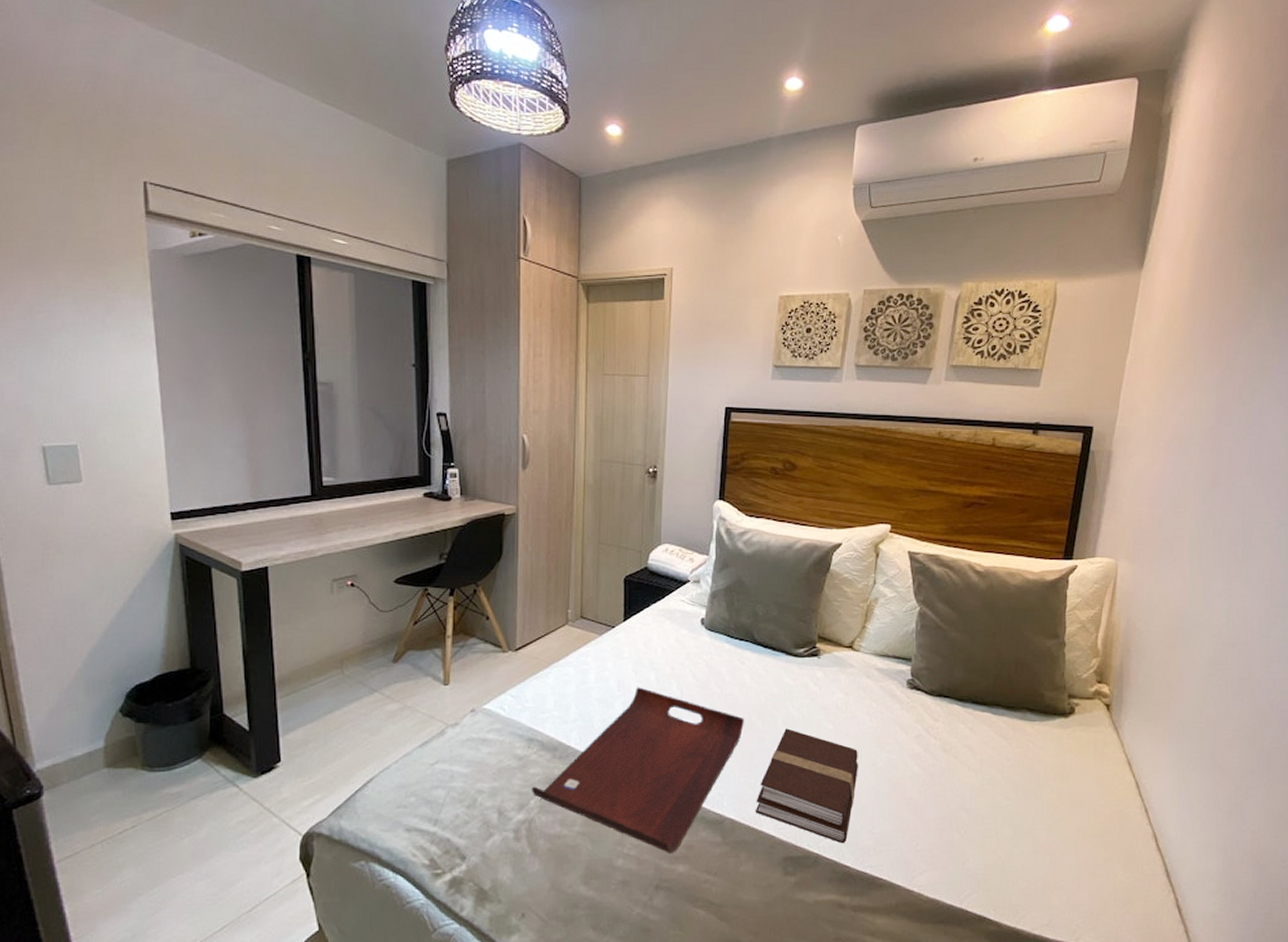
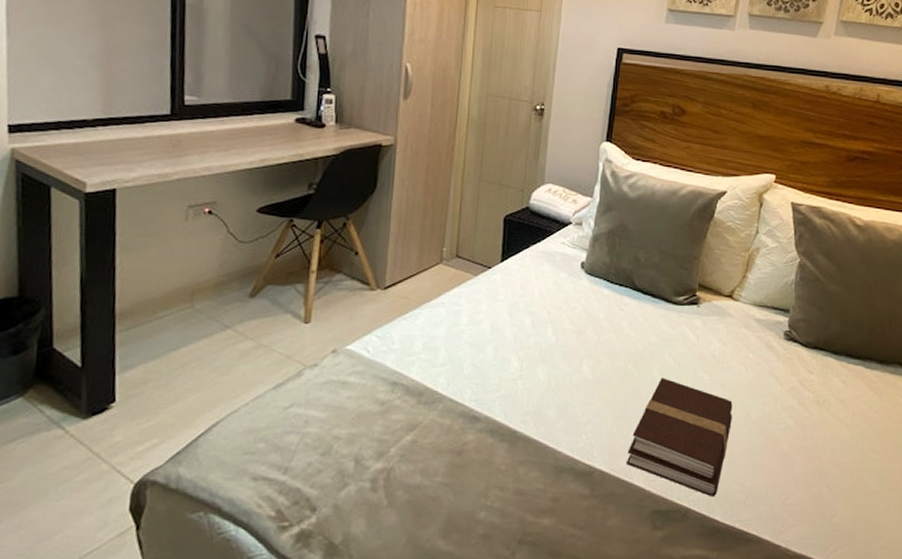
serving tray: present [532,687,744,853] -> none [393,331,620,506]

